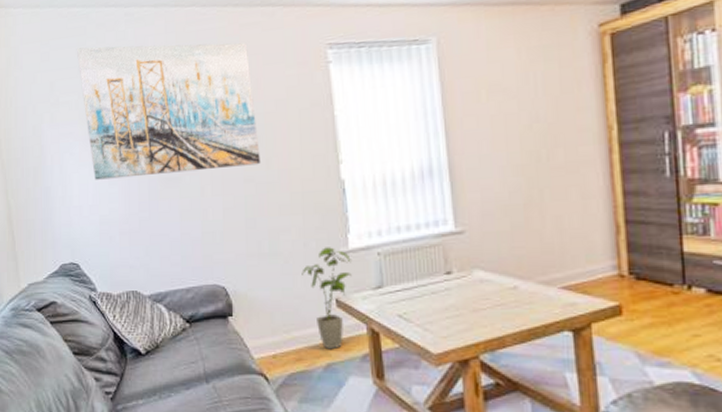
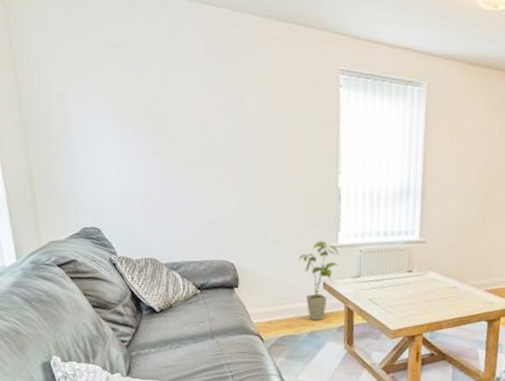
wall art: present [77,43,260,180] -> none [106,24,274,165]

